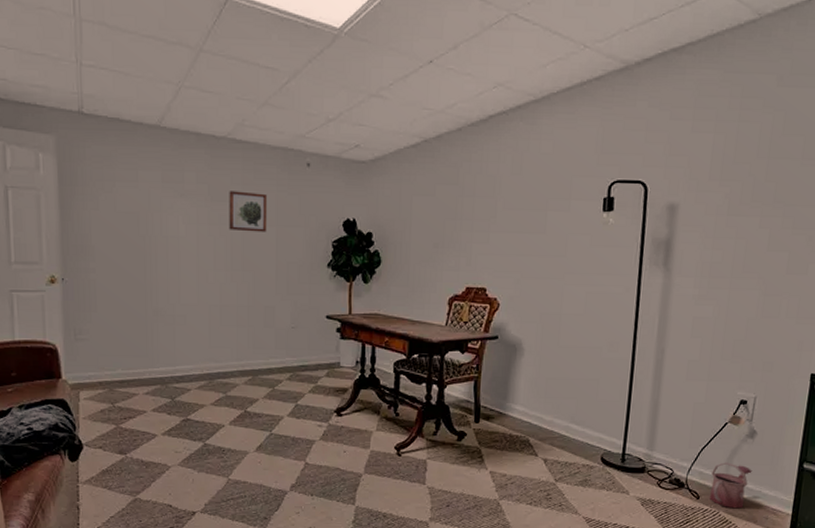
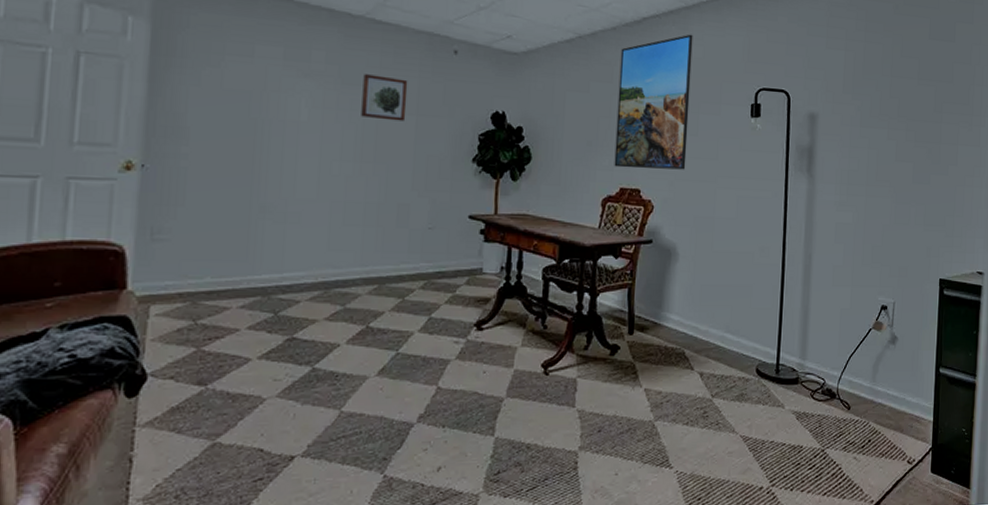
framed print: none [460,128,542,268] -> present [614,34,693,170]
watering can: present [710,462,753,509] -> none [860,369,896,418]

